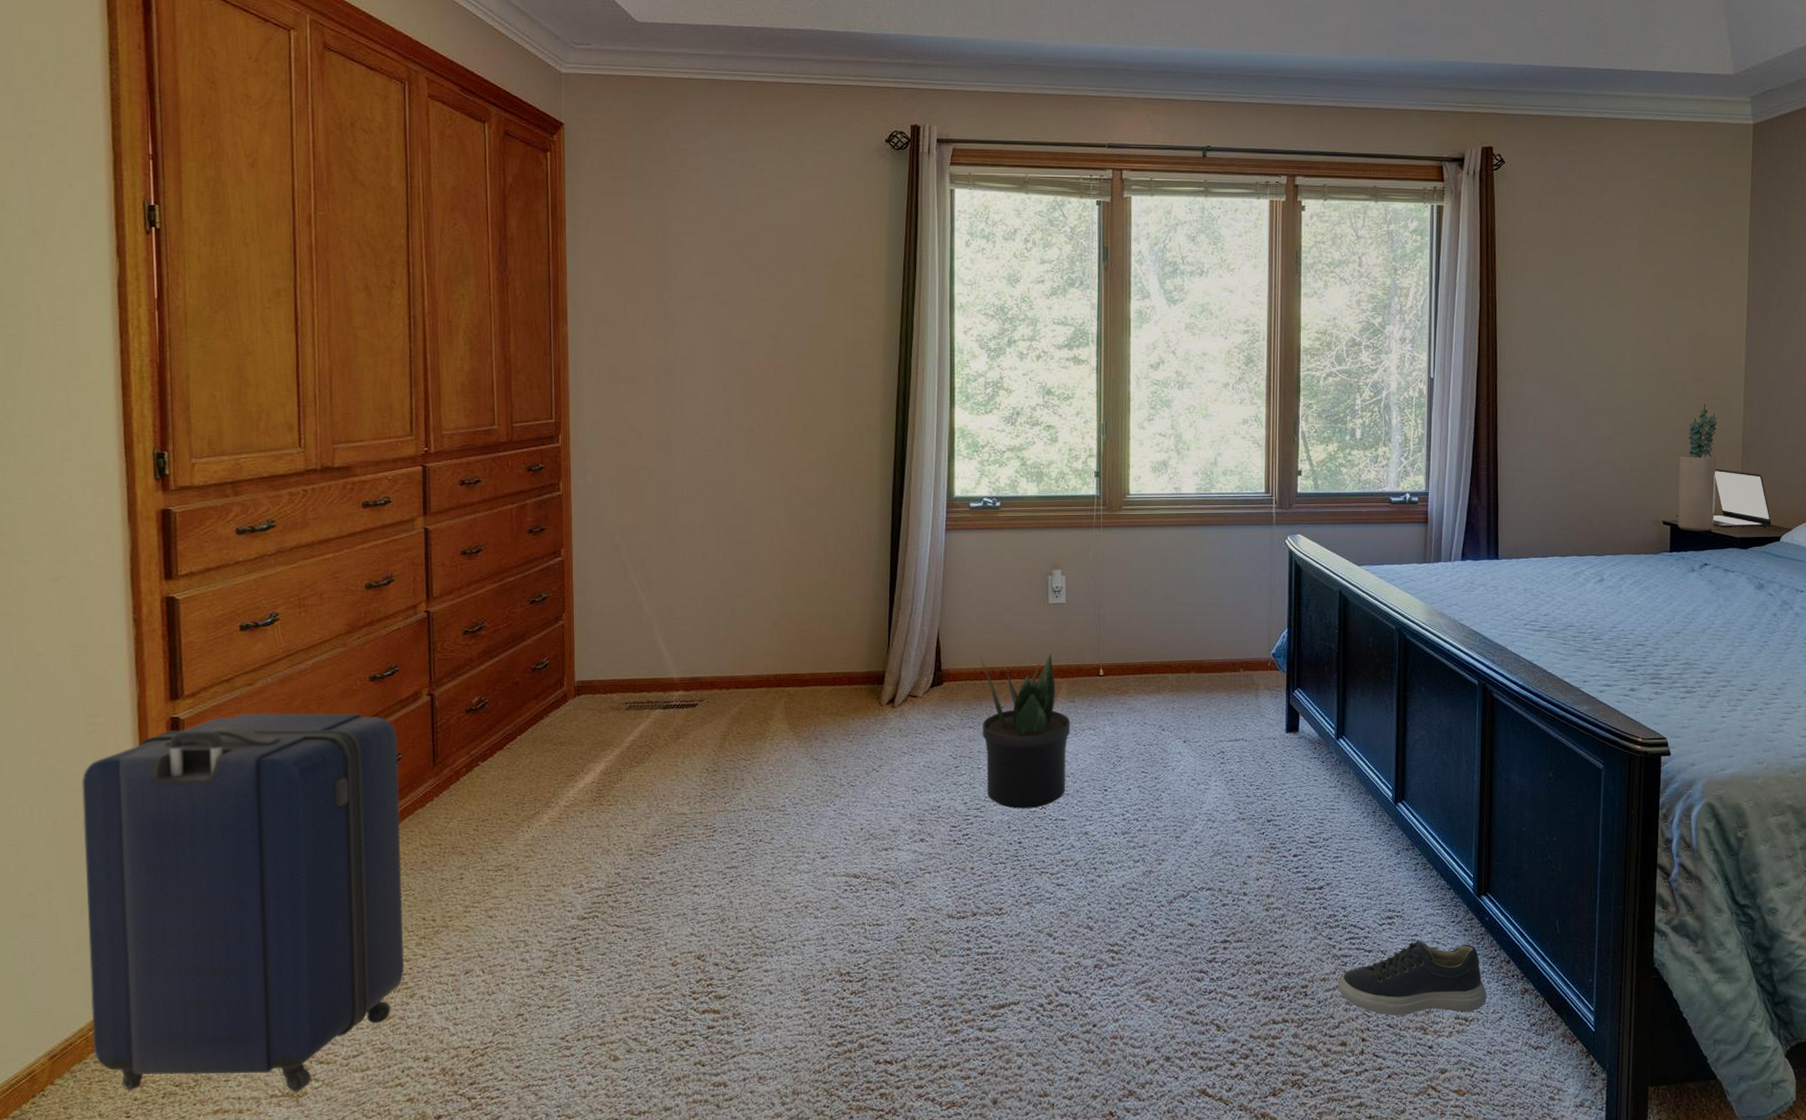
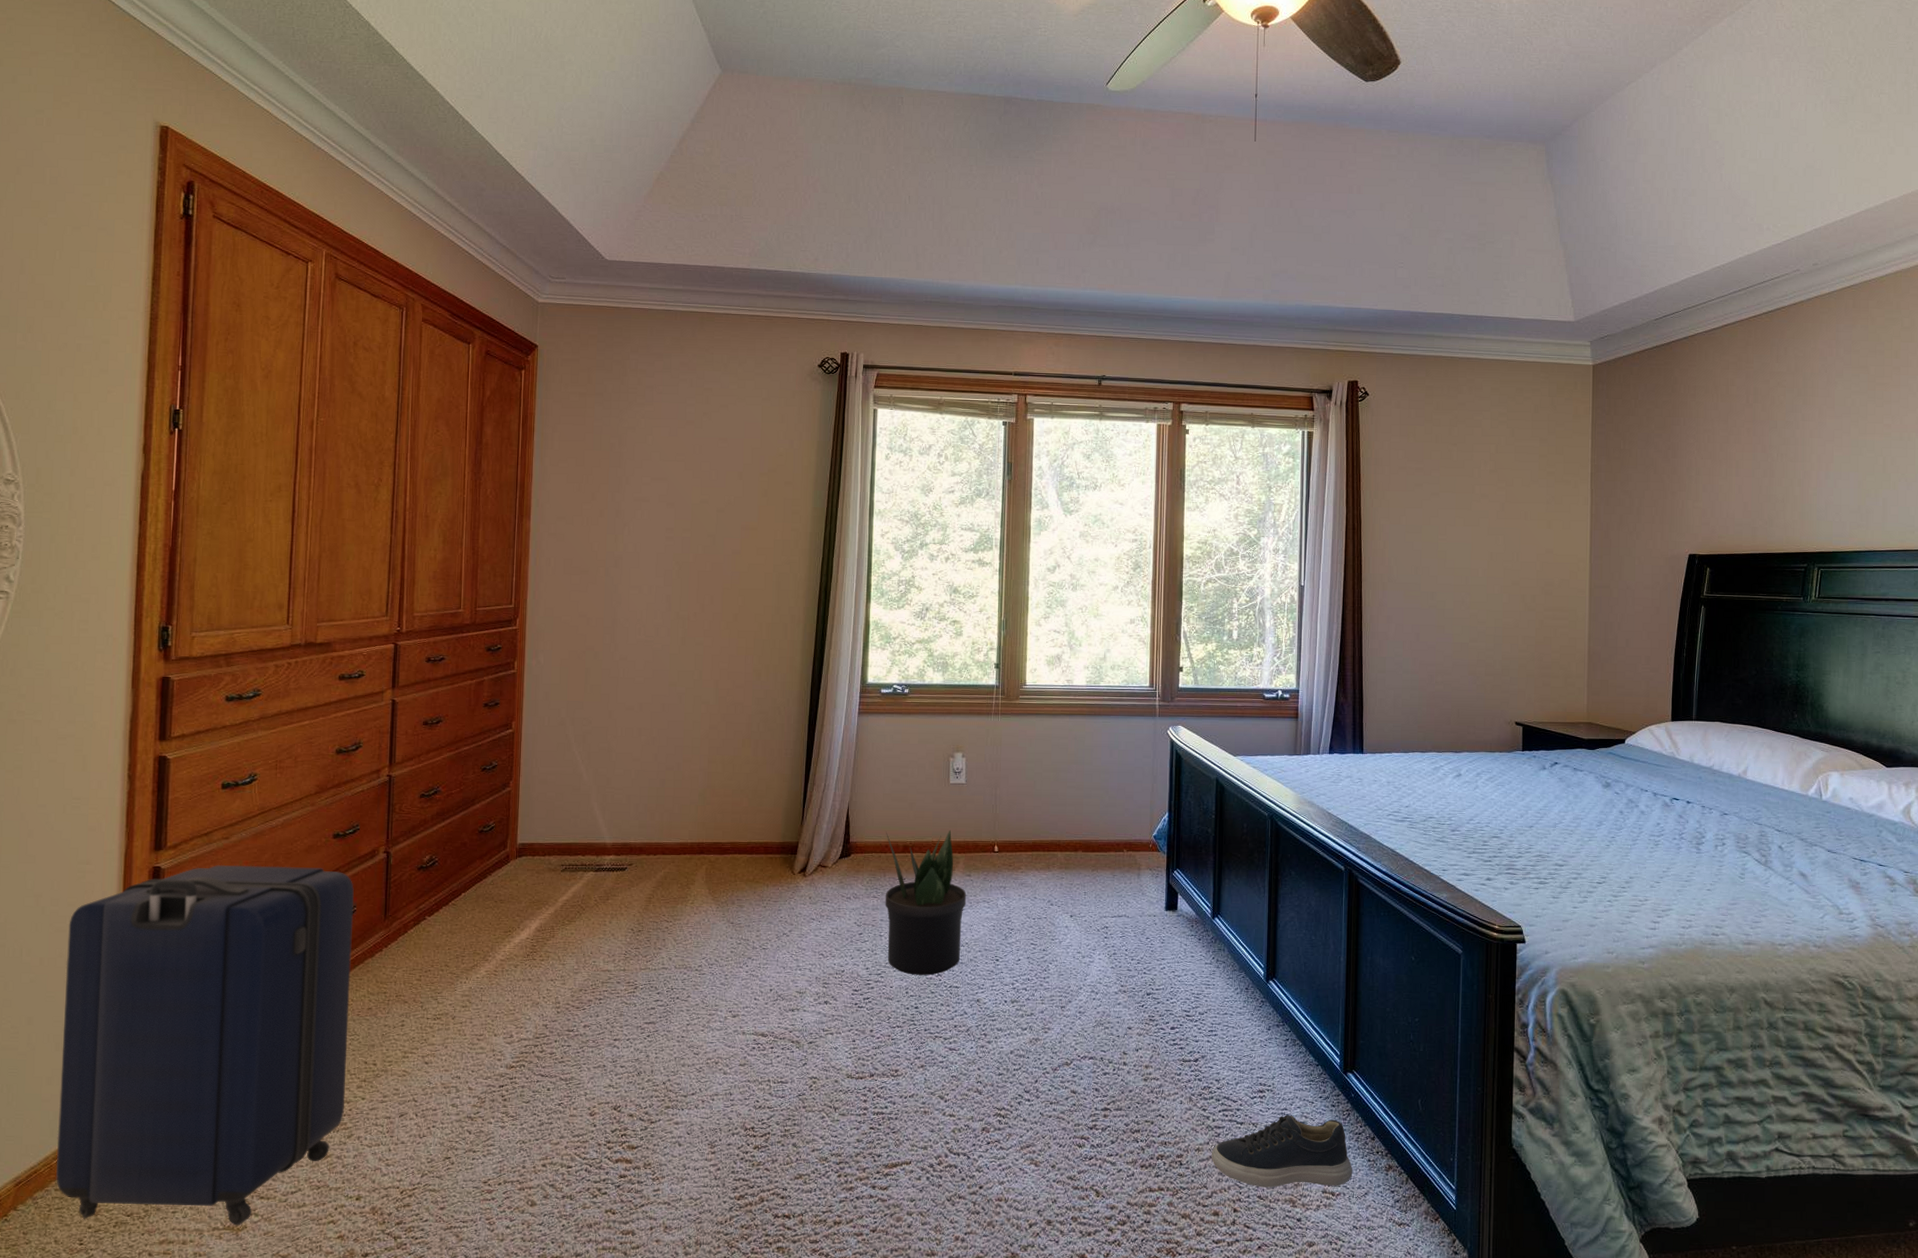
laptop: present [1676,468,1773,527] -> none [1527,674,1618,730]
vase: present [1678,404,1718,531] -> none [1529,615,1565,732]

